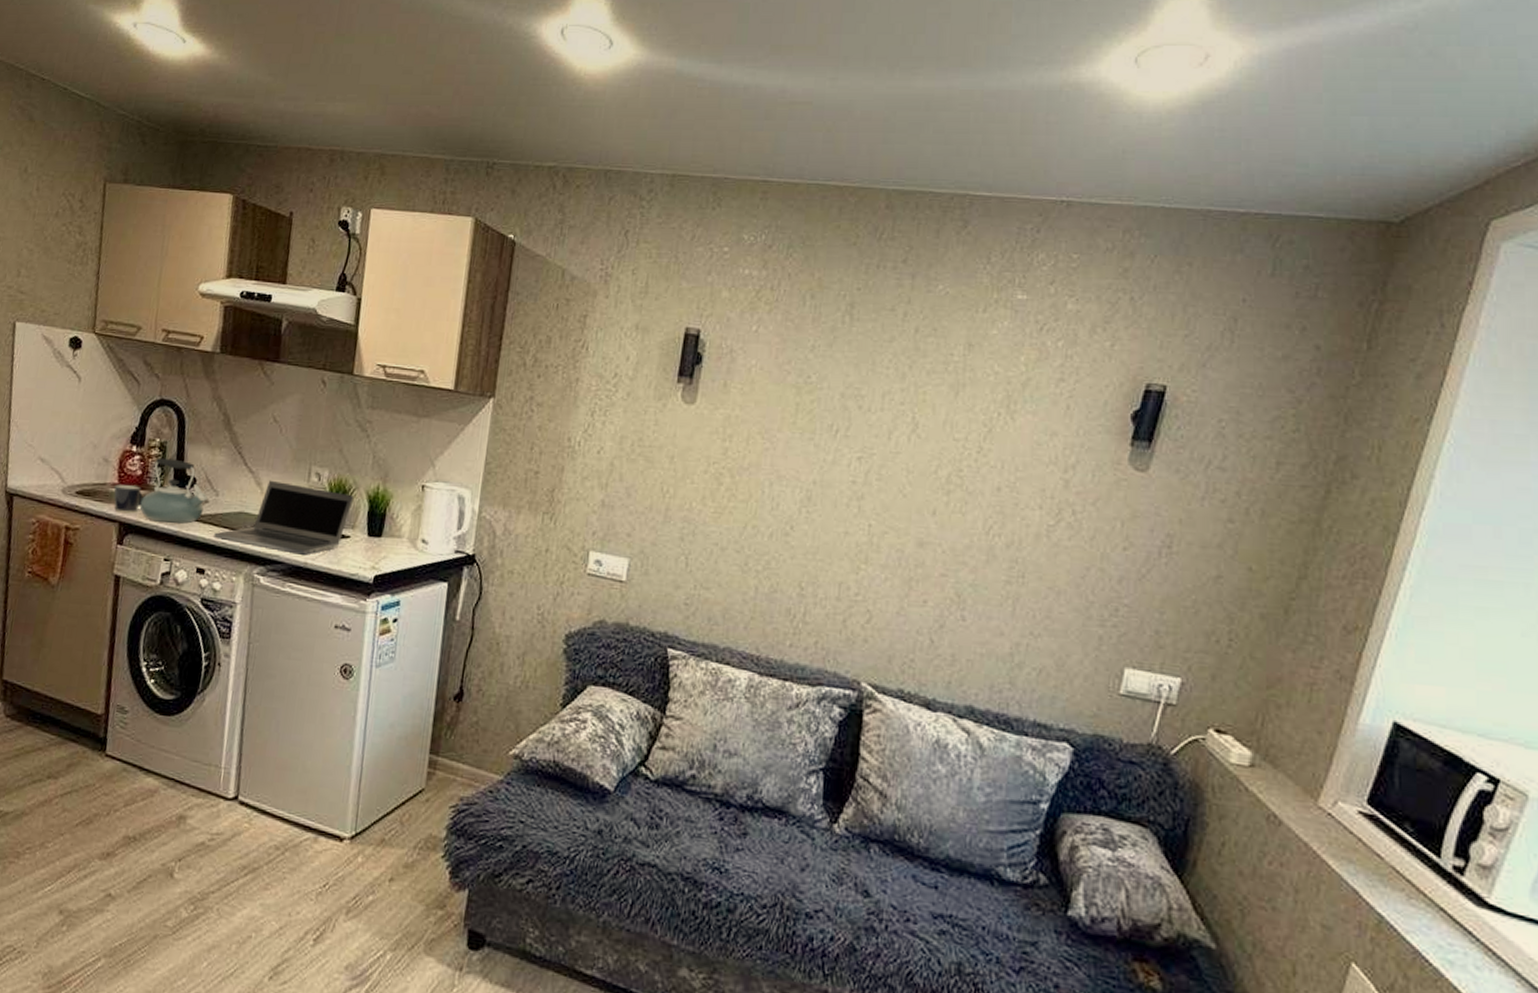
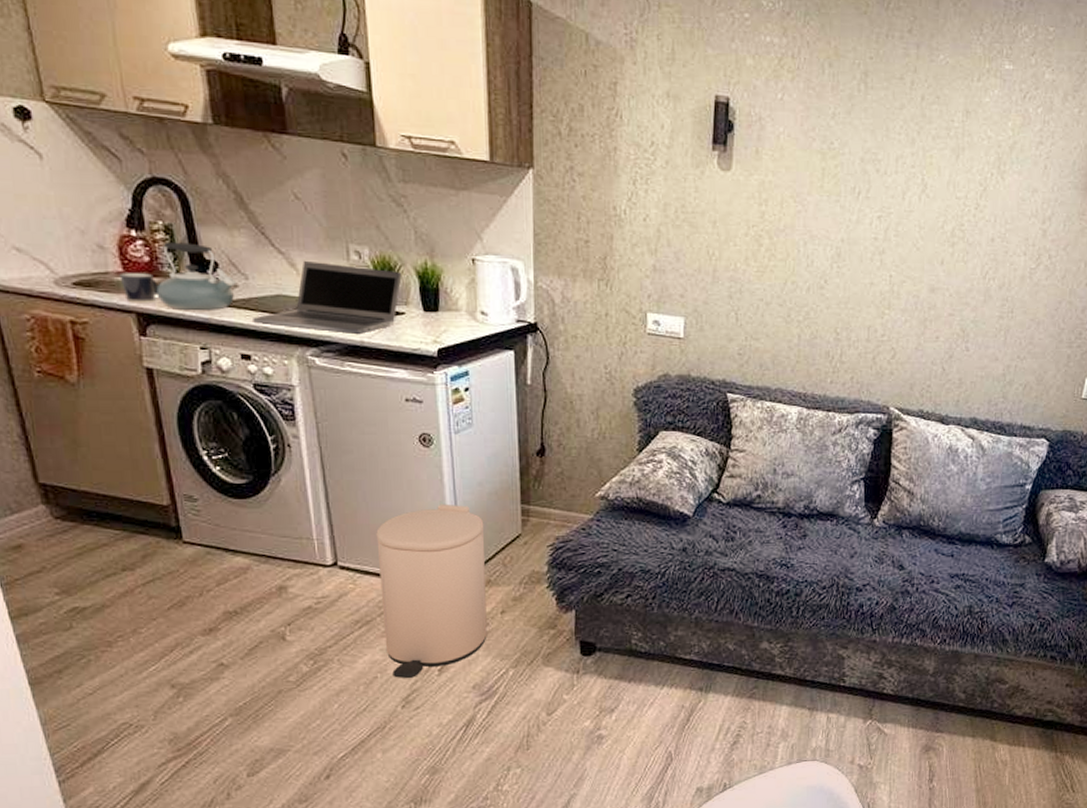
pedal bin: none [265,743,389,945] -> present [376,504,487,679]

